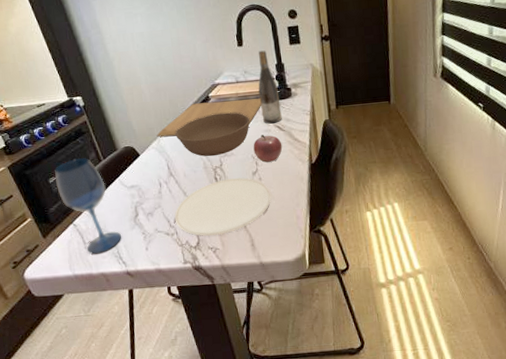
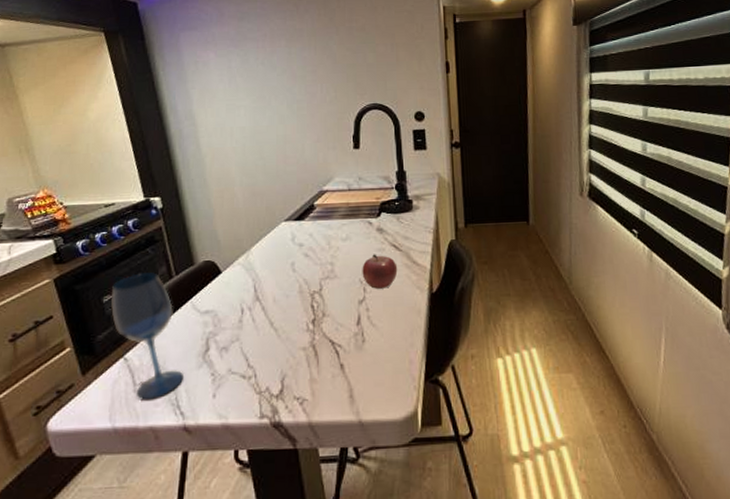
chopping board: present [156,98,262,137] -> none [245,210,376,251]
plate: present [174,177,272,237] -> none [255,307,380,382]
bowl: present [175,112,251,157] -> none [268,224,361,279]
wine bottle: present [258,50,282,124] -> none [373,155,399,242]

